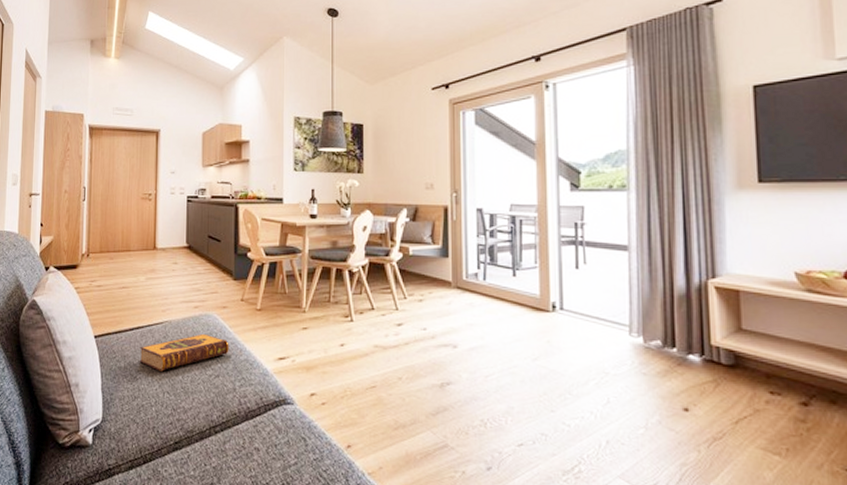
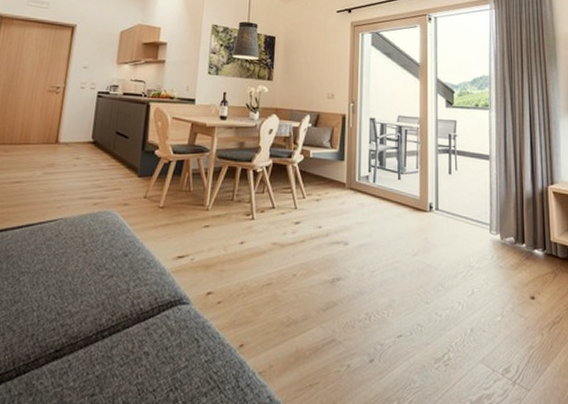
hardback book: present [139,333,229,372] -> none [24,231,127,273]

